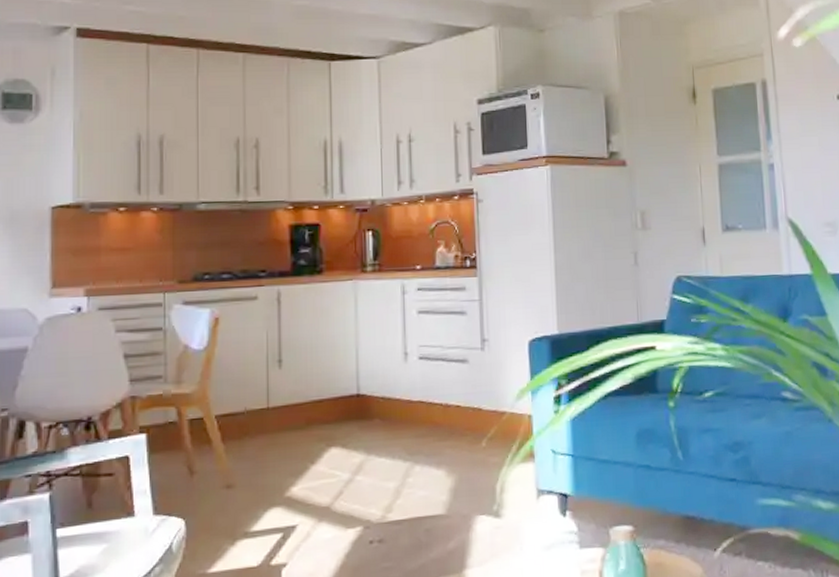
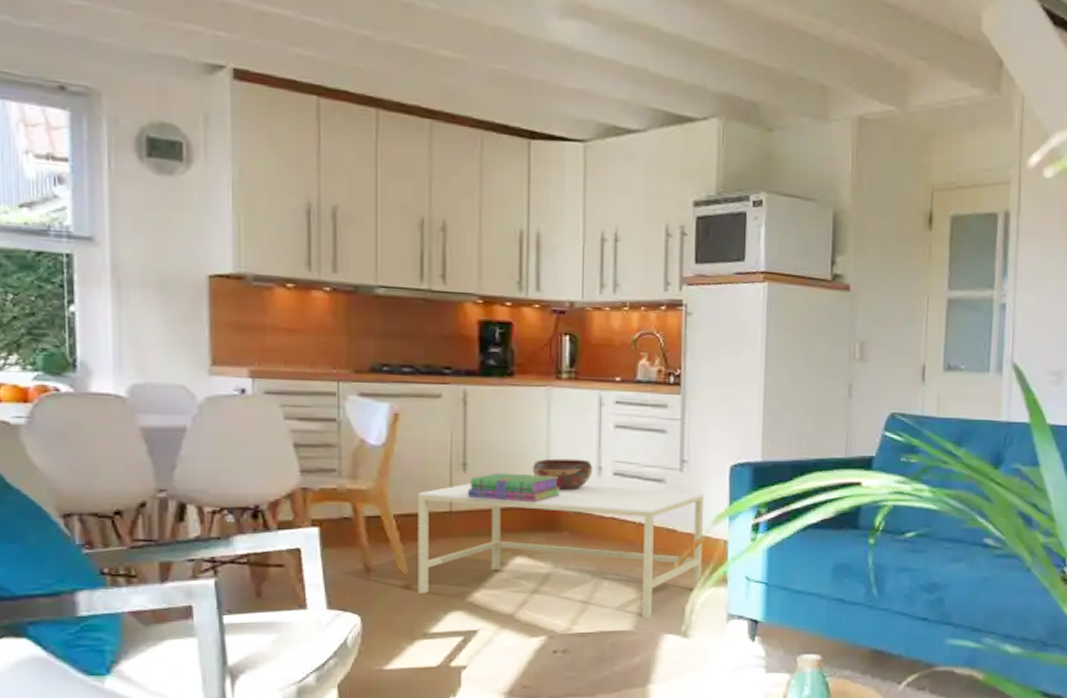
coffee table: none [238,369,510,500] -> present [418,483,704,617]
stack of books: none [283,365,370,394] -> present [467,472,561,503]
decorative bowl: none [343,346,399,379] -> present [533,458,593,491]

